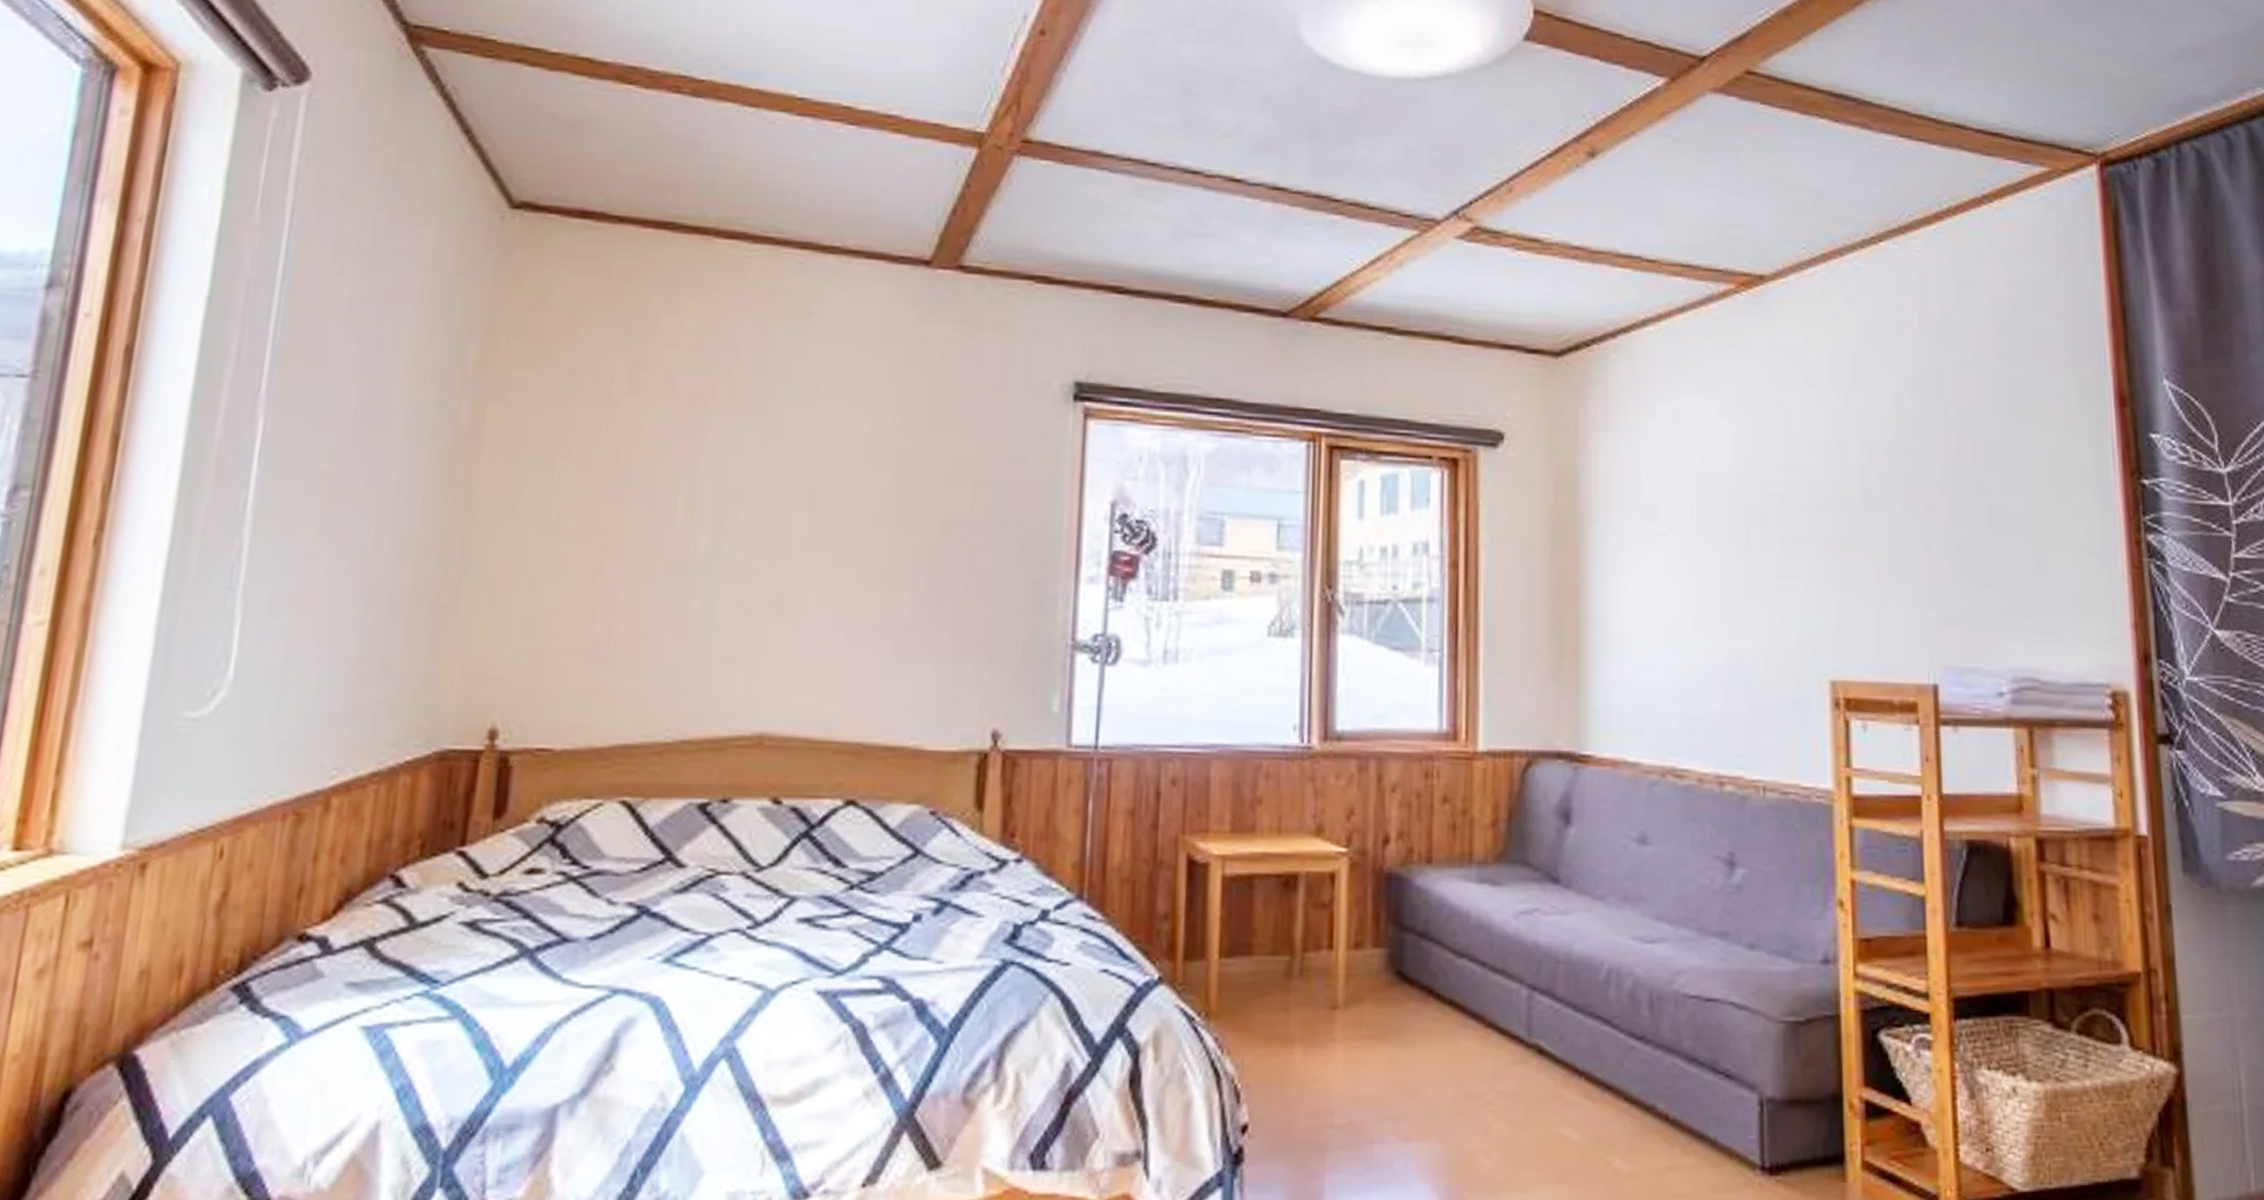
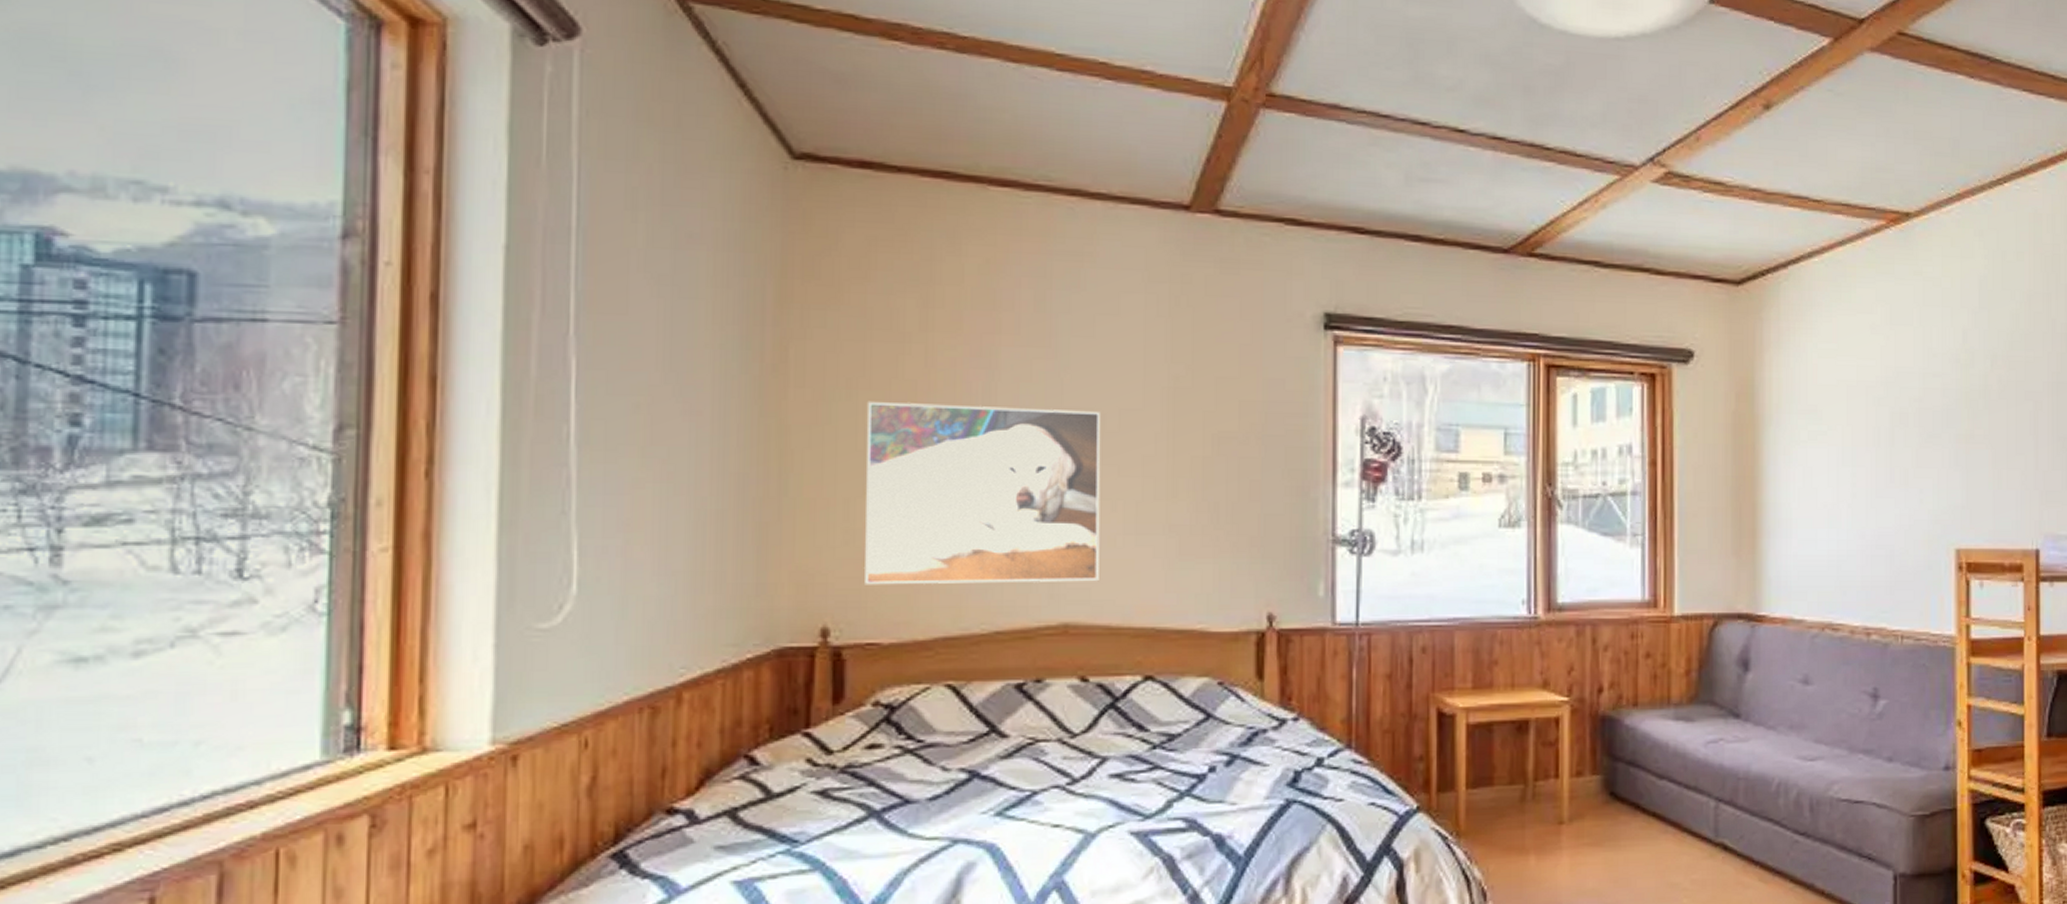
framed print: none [542,471,817,686] -> present [863,401,1101,585]

